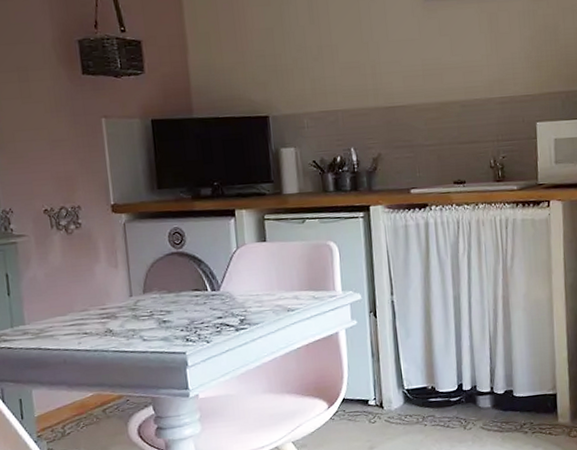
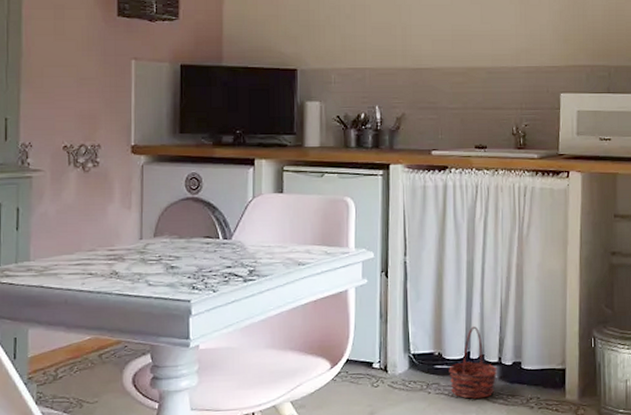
basket: none [443,359,491,428] -> present [449,326,498,399]

